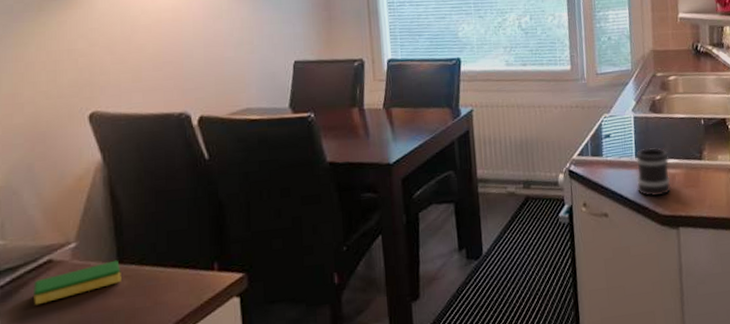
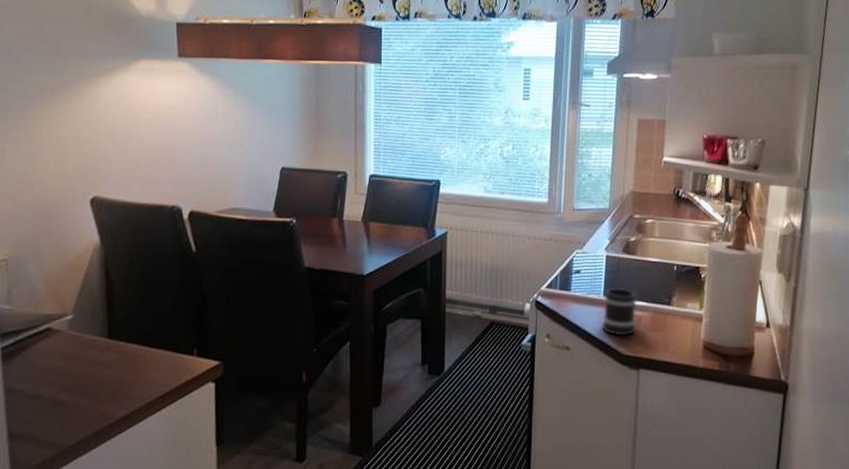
dish sponge: present [34,260,121,305] -> none [33,335,111,367]

